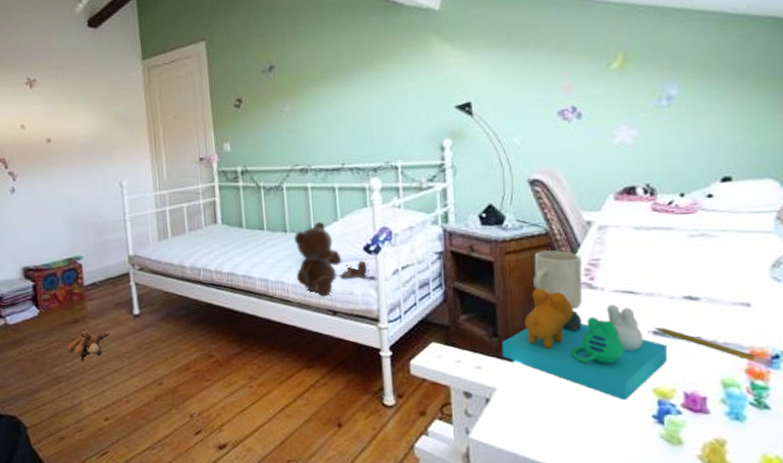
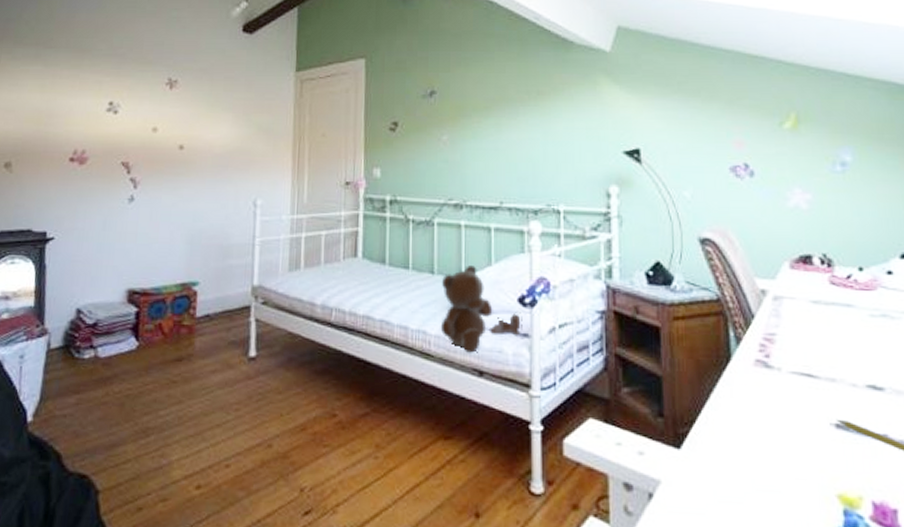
stuffed animal: present [67,326,111,361] -> none [164,366,218,410]
toy figurine: present [501,287,668,400] -> none [667,361,853,507]
cup: present [533,250,583,308] -> none [704,319,757,389]

